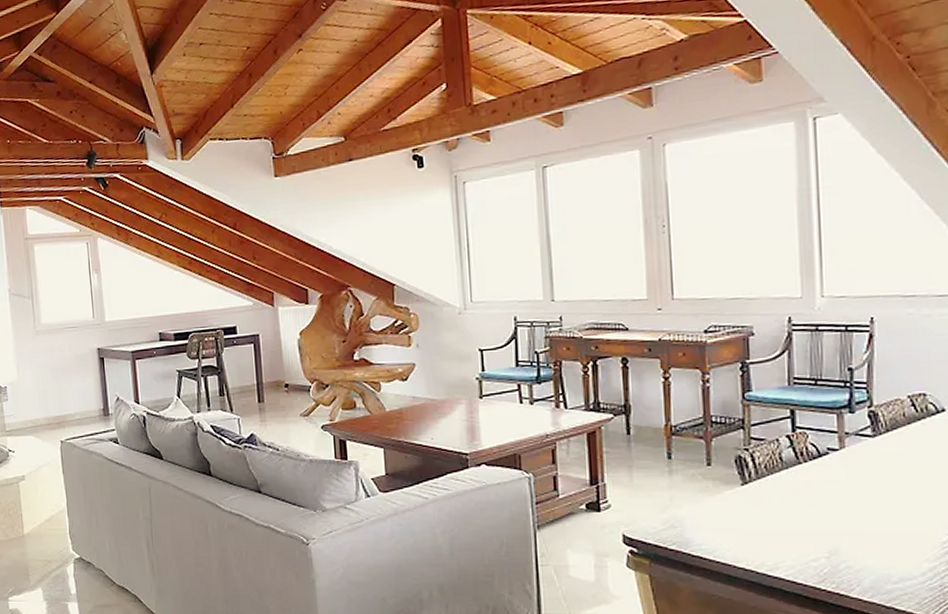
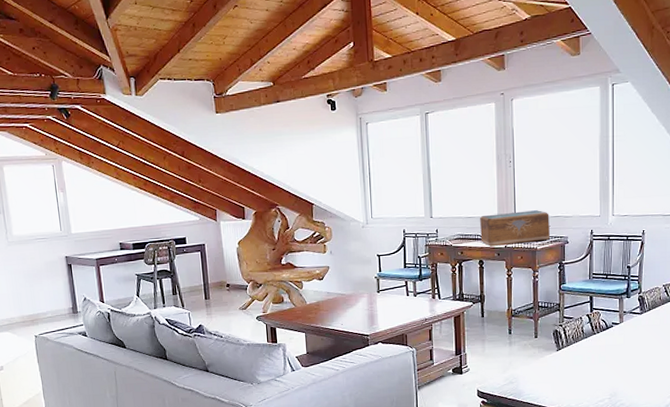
decorative box: none [622,290,725,339] -> present [480,210,550,247]

